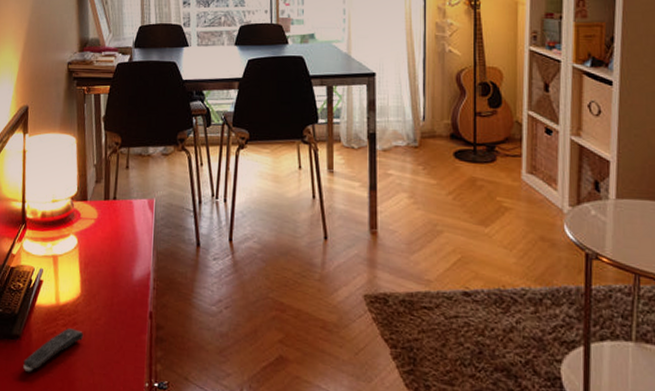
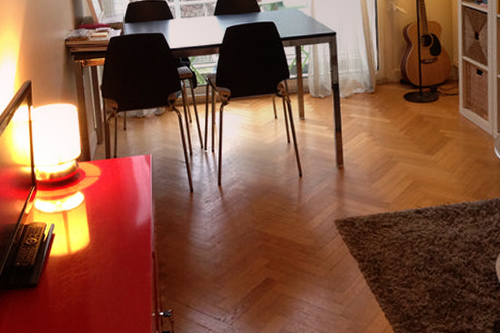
remote control: present [23,328,84,372] -> none [42,273,95,315]

